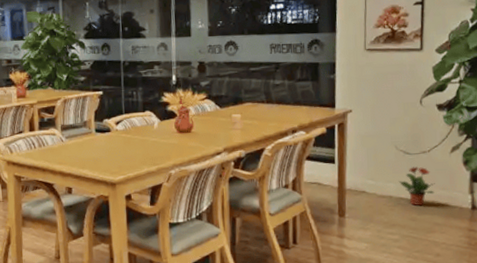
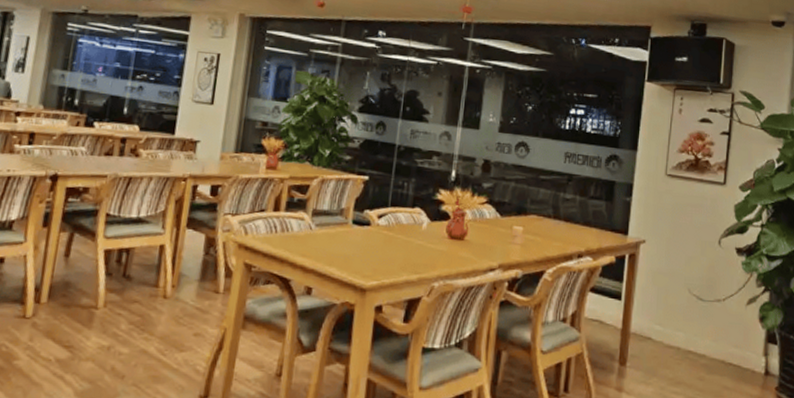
potted plant: present [398,166,435,206] -> none [688,316,728,364]

